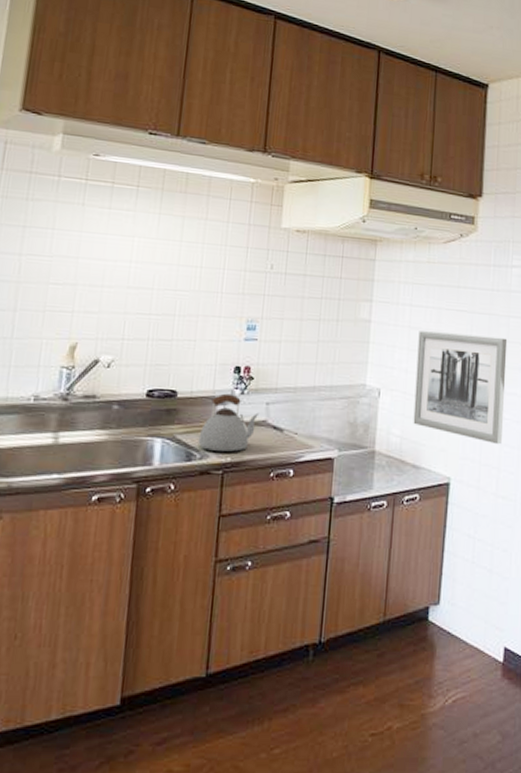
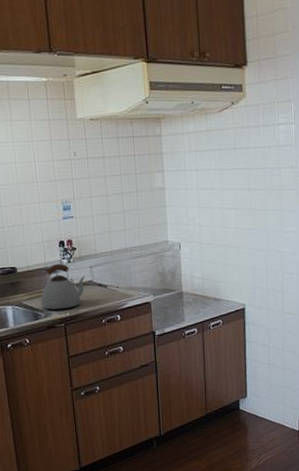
wall art: present [413,331,508,445] -> none [206,186,283,274]

